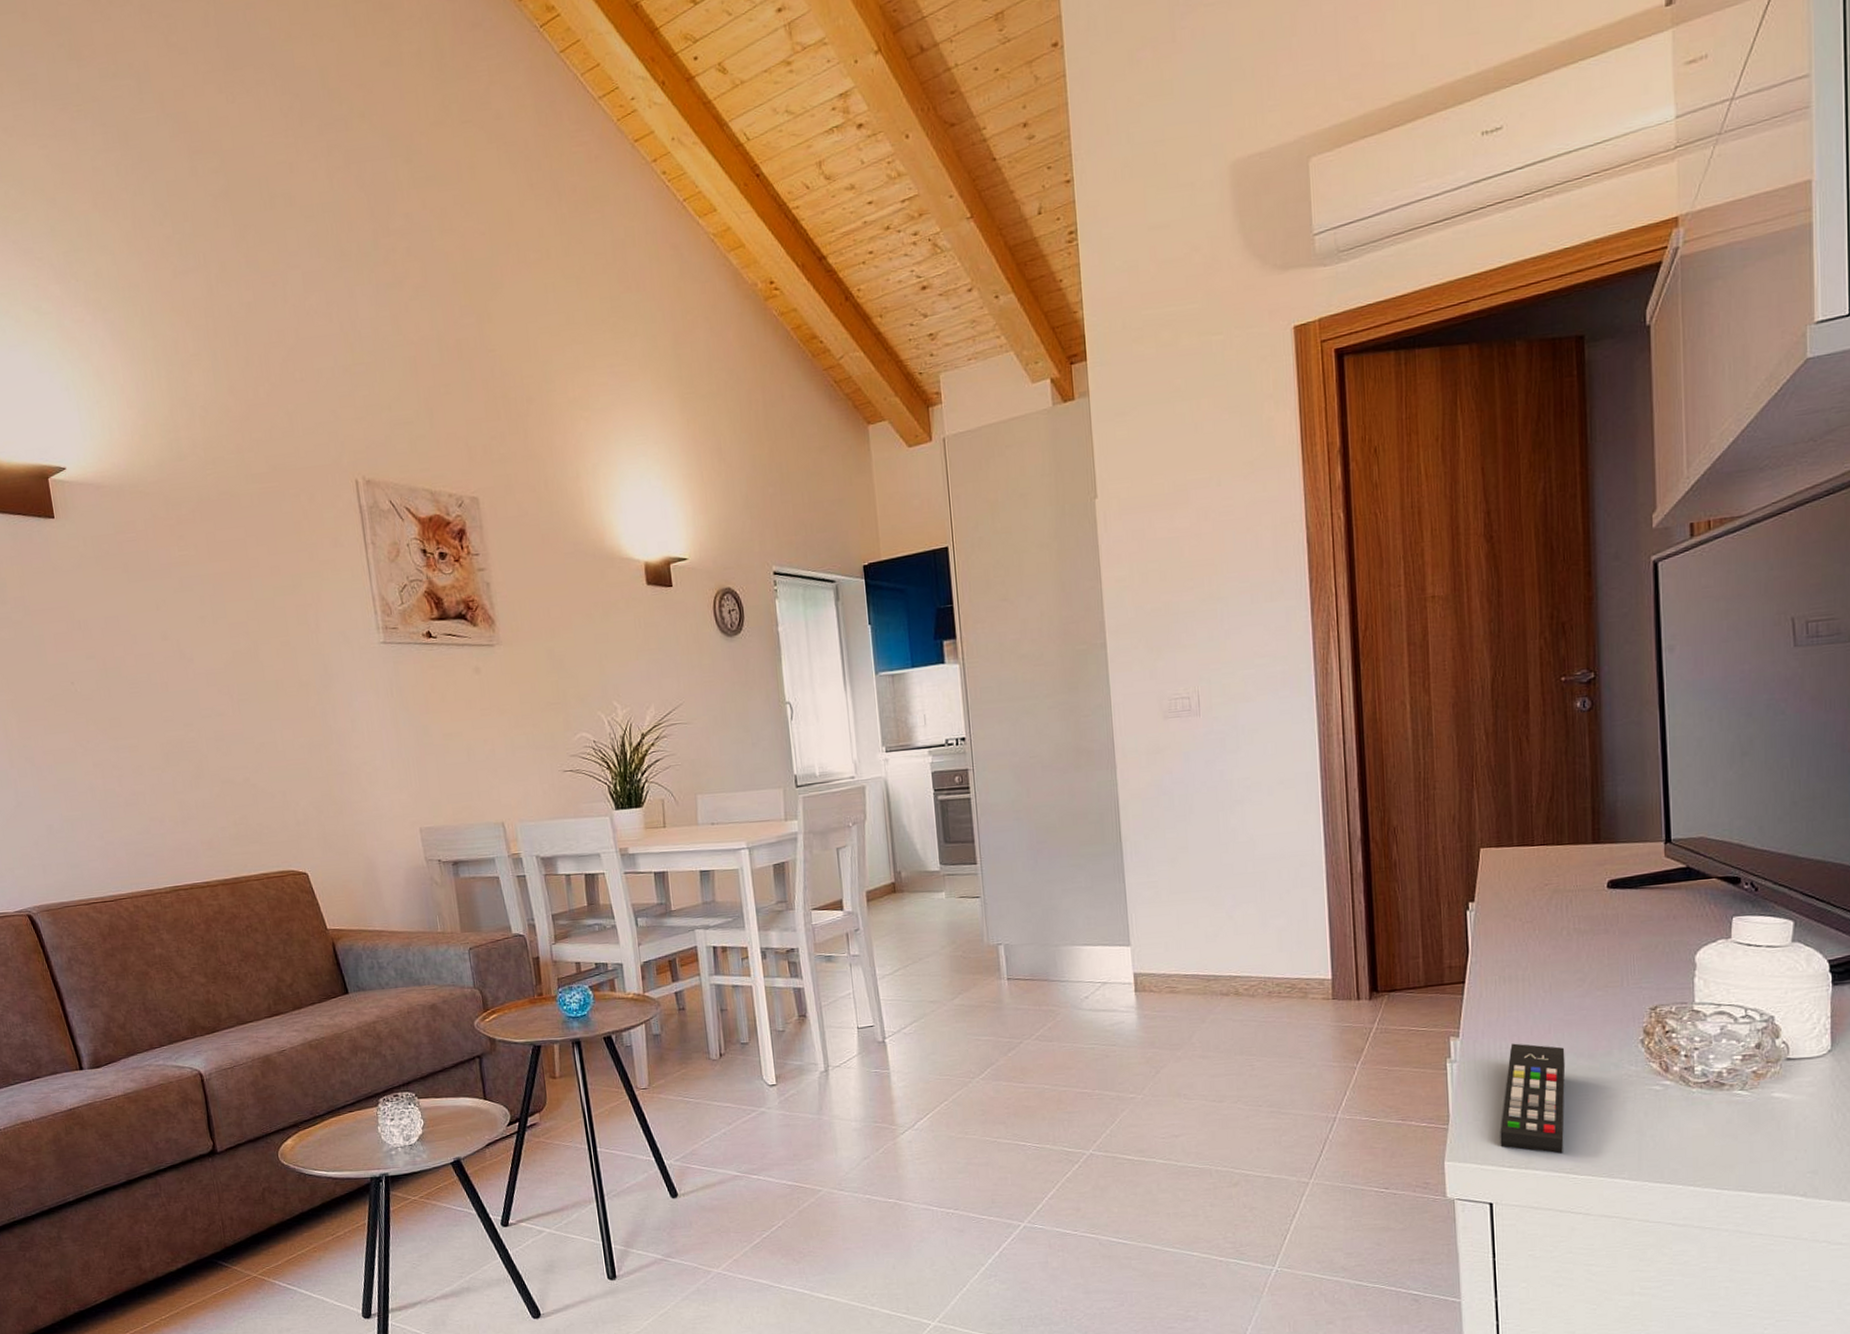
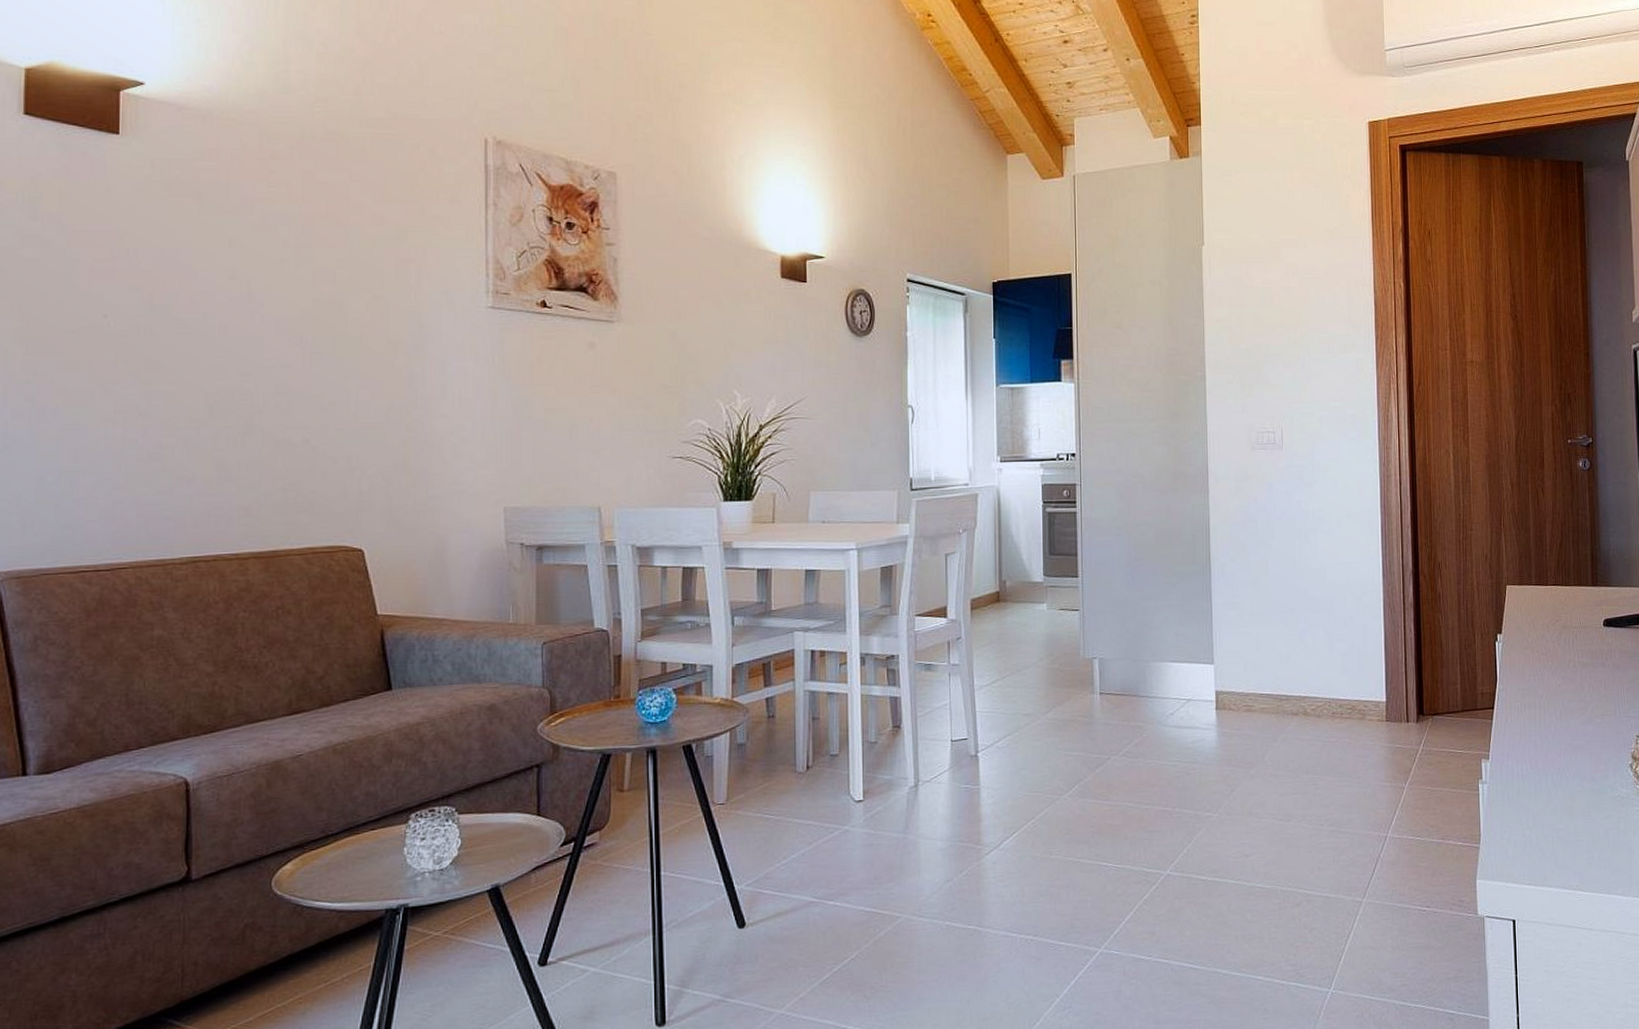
remote control: present [1500,1043,1566,1154] -> none [1521,766,1573,871]

